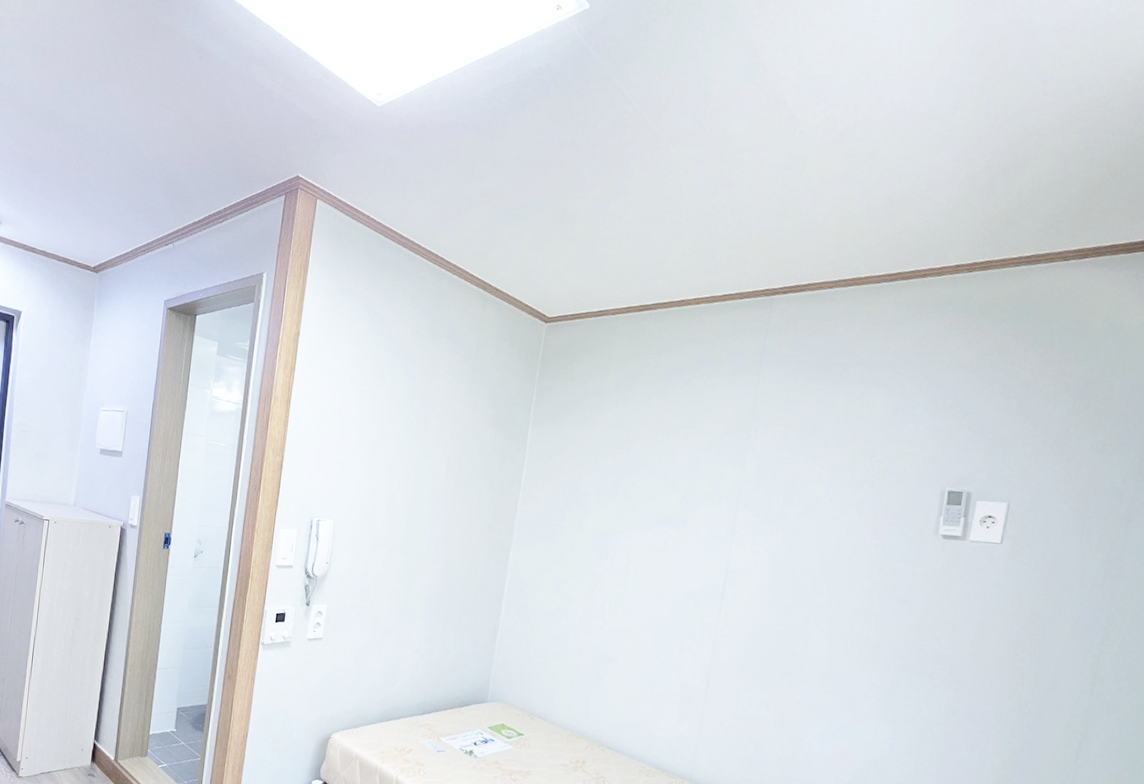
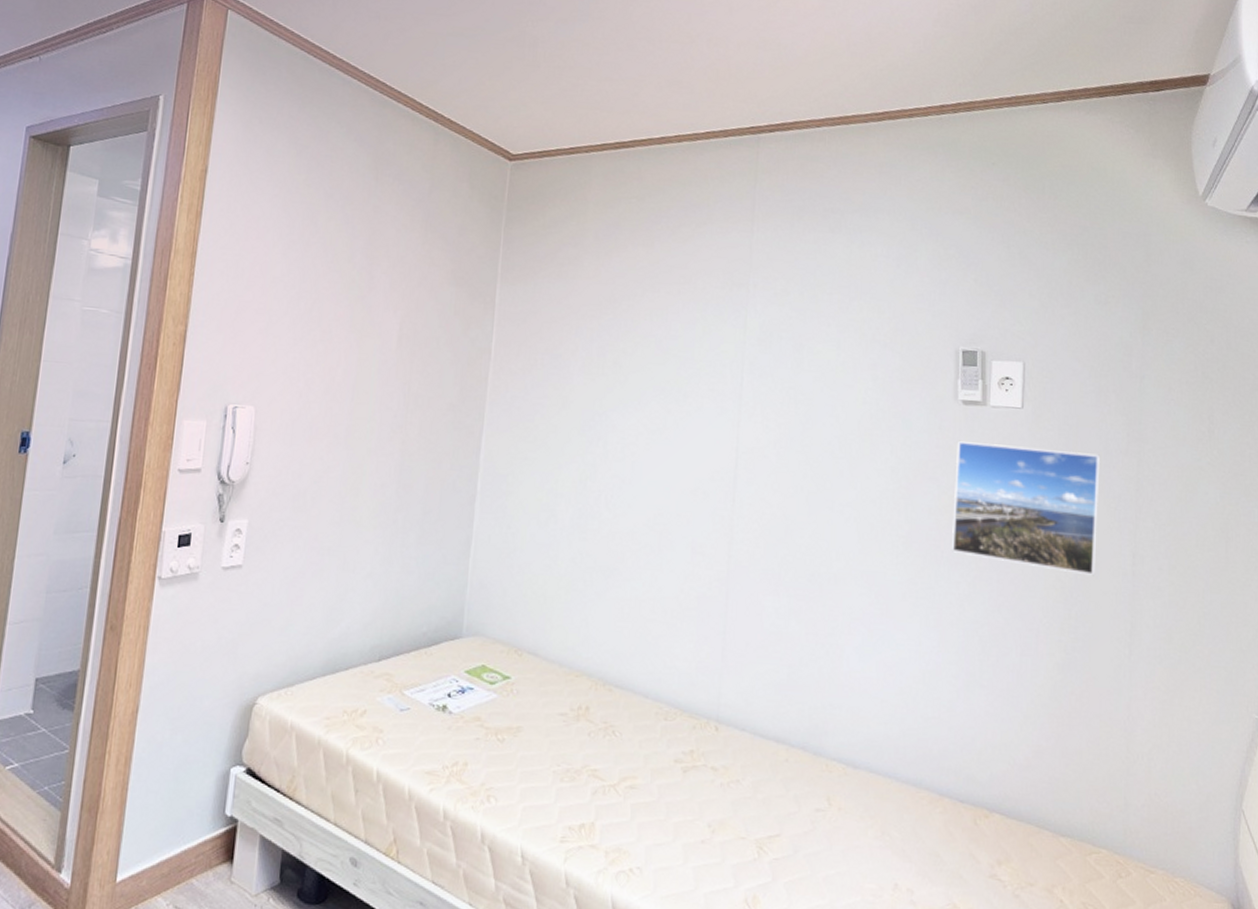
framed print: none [914,570,1074,692] -> present [951,441,1100,576]

